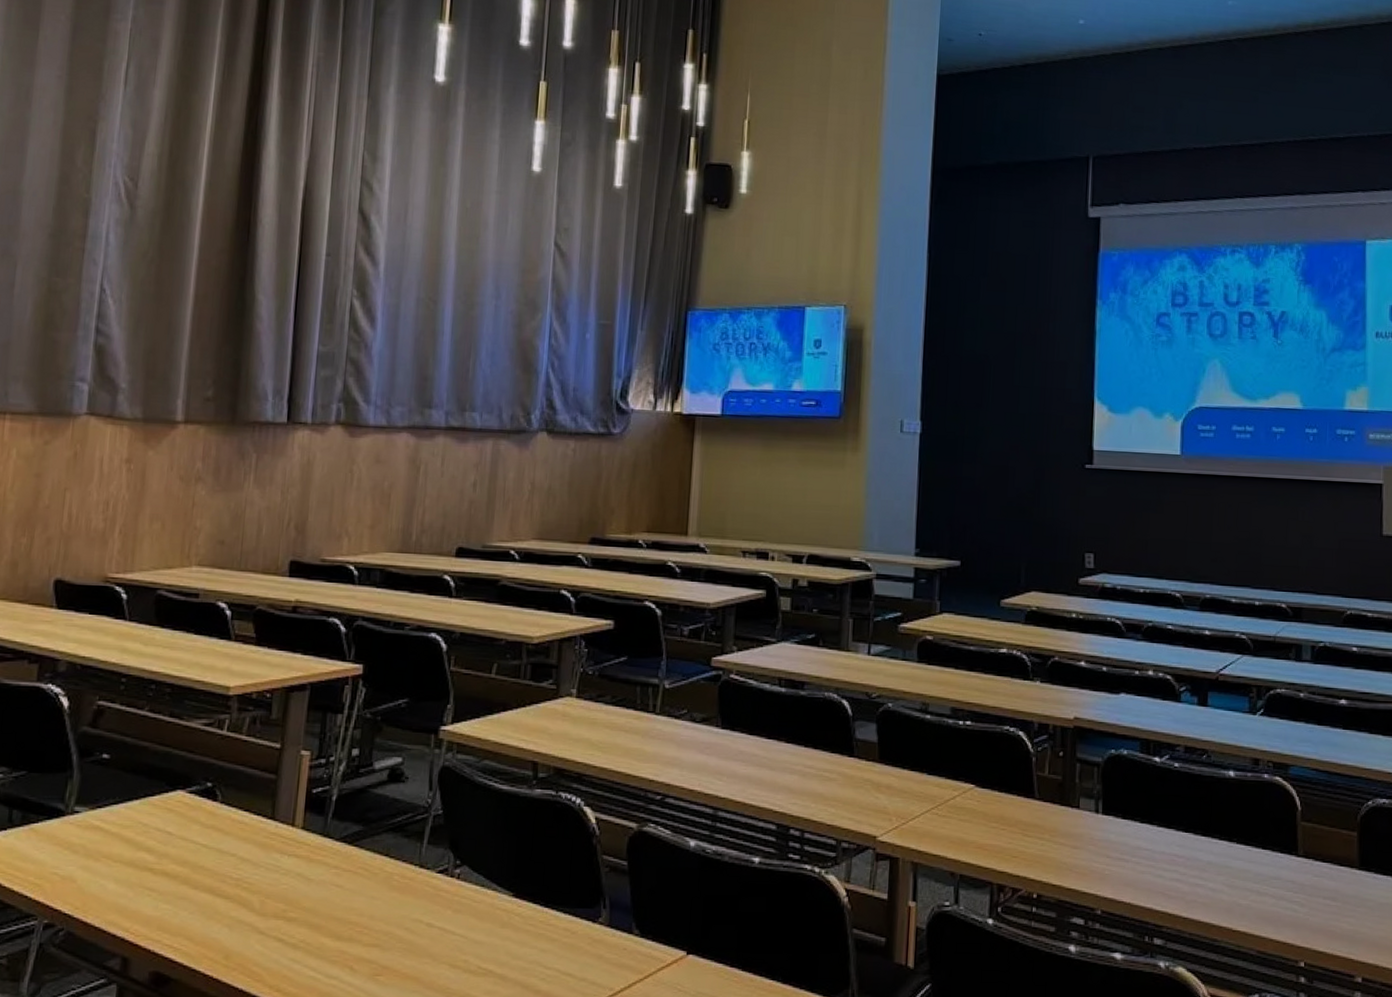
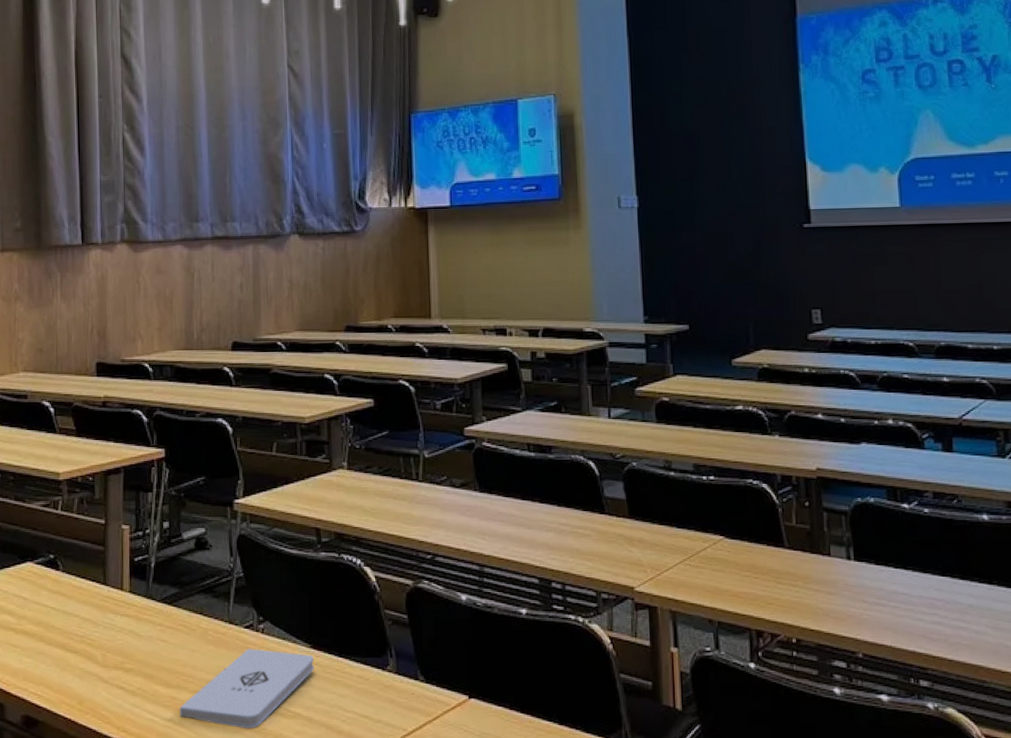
notepad: none [348,896,515,988] -> present [179,648,314,729]

